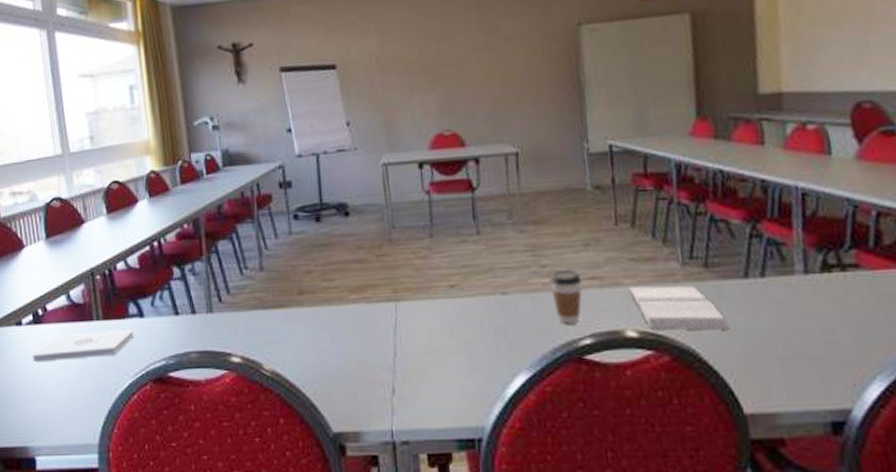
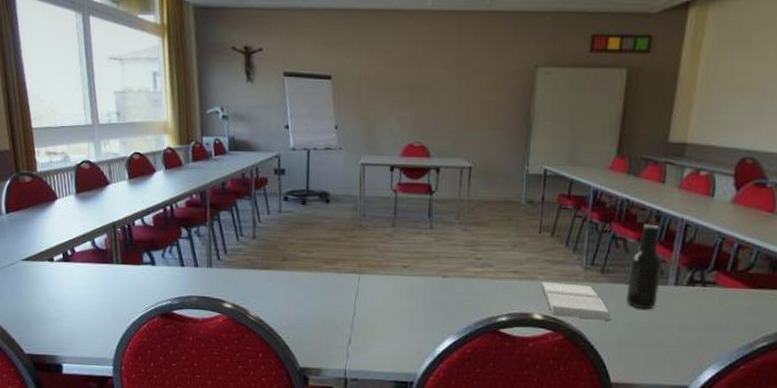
notepad: present [33,328,134,363] -> none [62,272,147,293]
coffee cup: present [550,269,582,325] -> none [481,263,507,305]
beer bottle: none [740,198,787,310] -> present [626,224,663,310]

